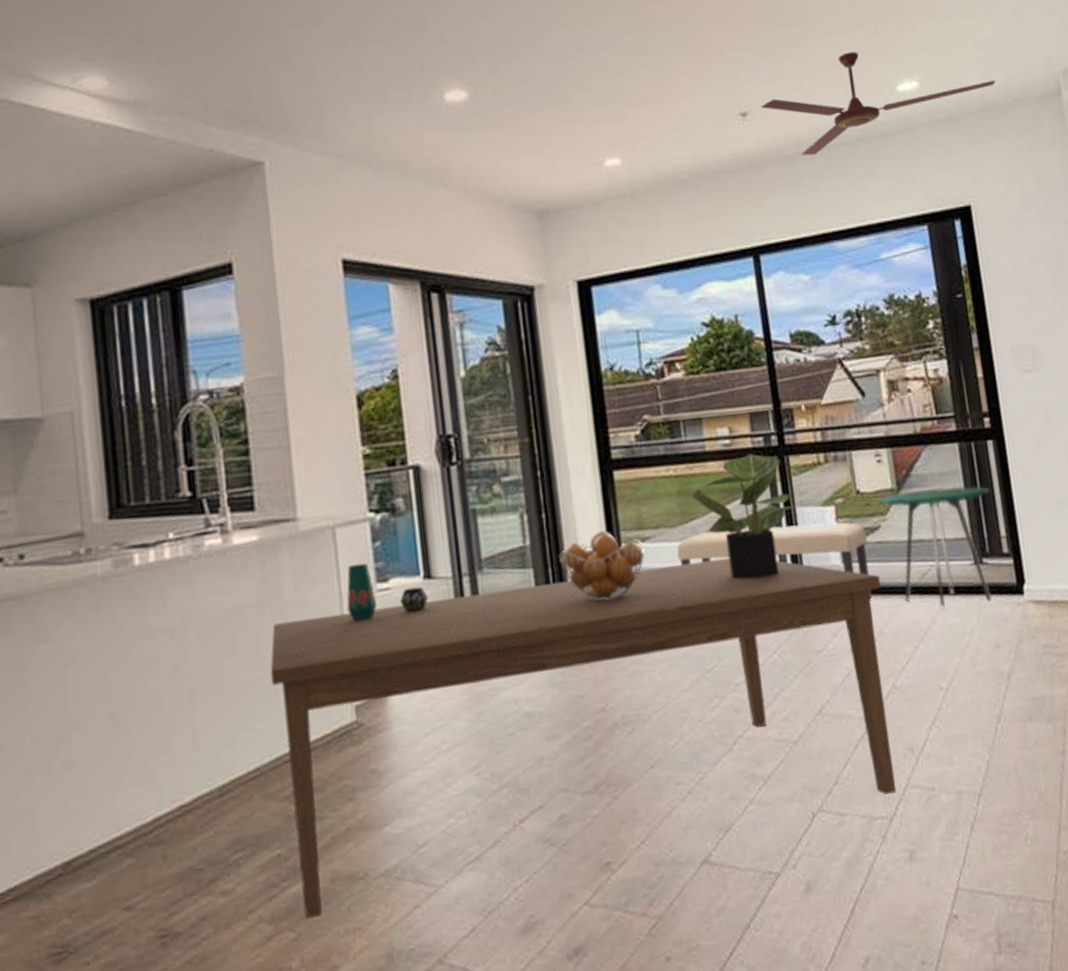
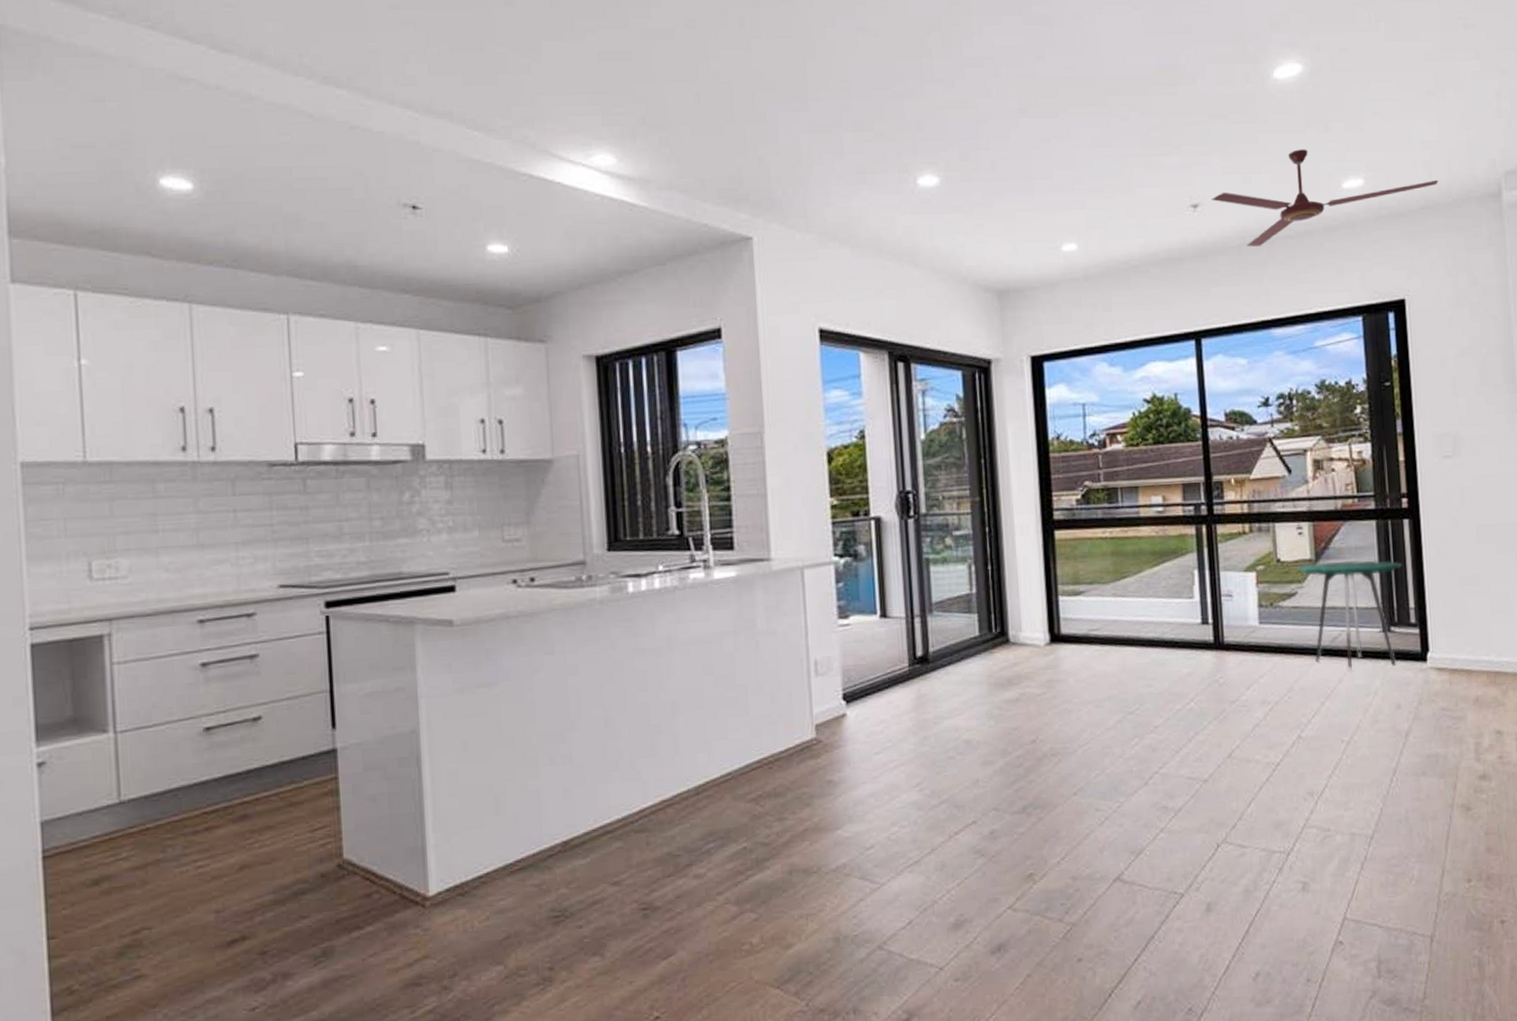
dining table: present [270,557,897,919] -> none [742,613,1295,903]
vase: present [346,563,429,622] -> none [811,601,884,652]
fruit basket: present [559,531,645,602] -> none [1002,584,1079,646]
bench: present [676,522,872,600] -> none [1108,587,1285,659]
potted plant: present [692,453,796,580] -> none [1125,521,1220,634]

